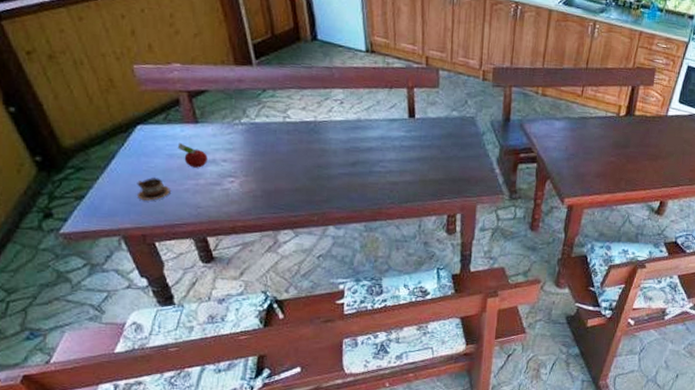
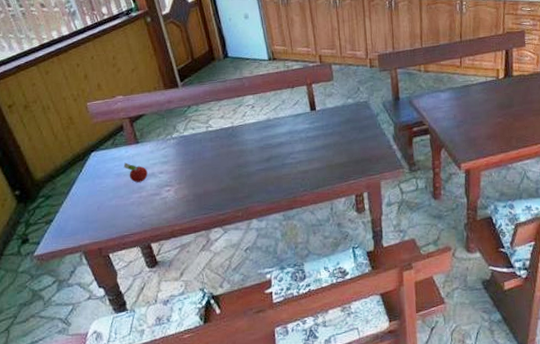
cup: present [137,178,170,201] -> none [93,196,120,217]

